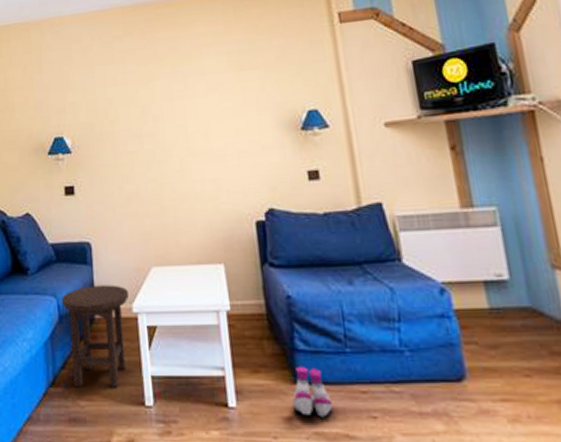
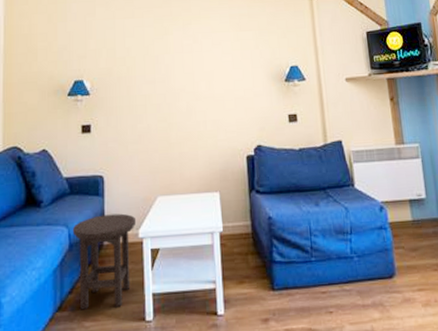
boots: present [292,365,334,418] -> none [269,274,301,316]

